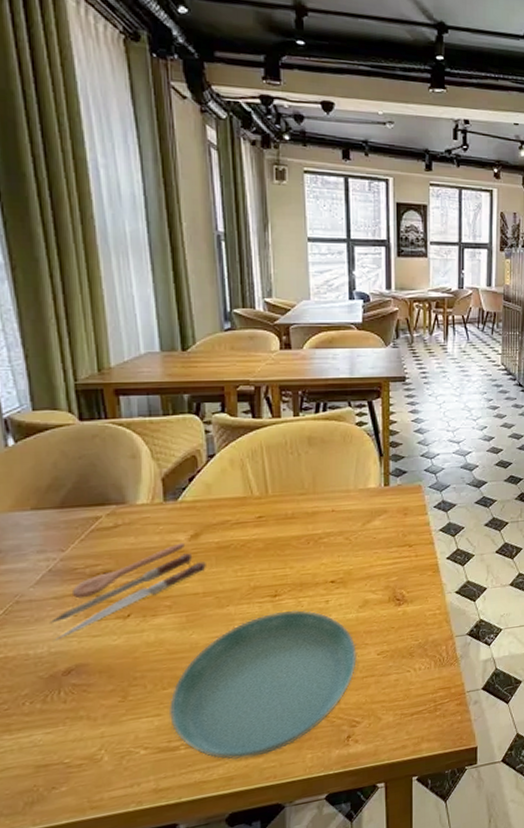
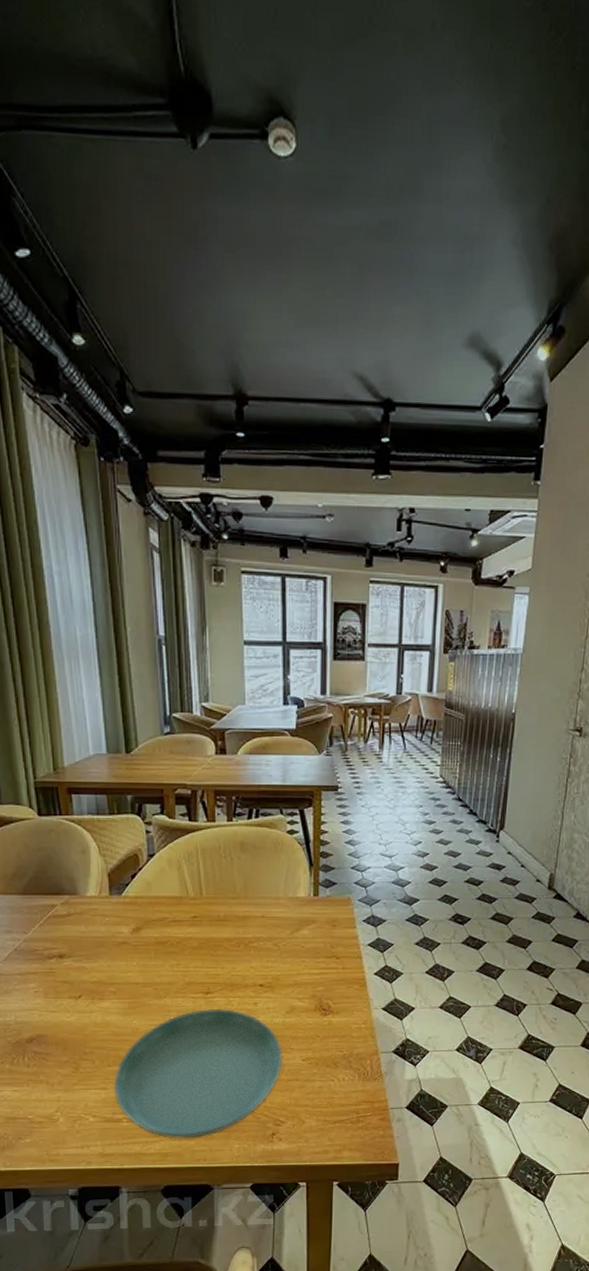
spoon: present [50,542,206,641] -> none [16,935,146,1012]

